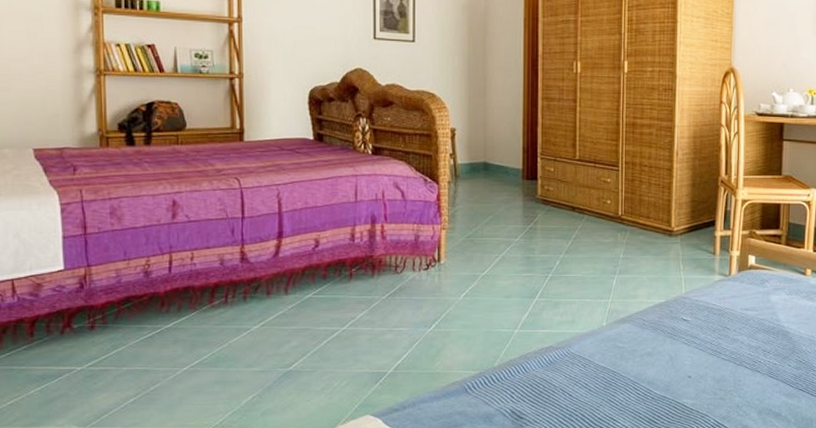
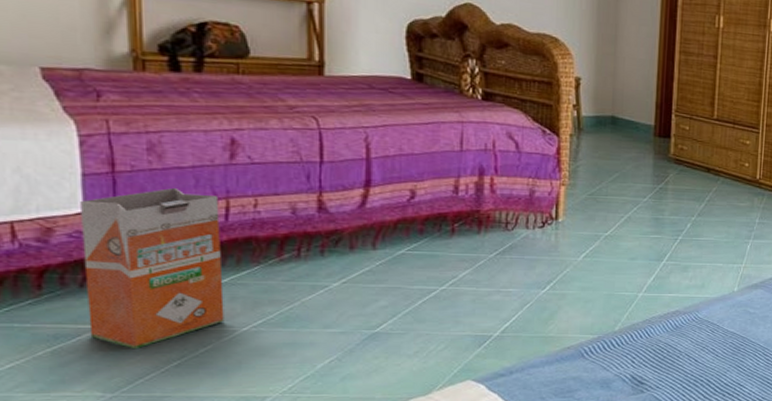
waste bin: none [61,245,169,388] -> present [80,187,224,350]

